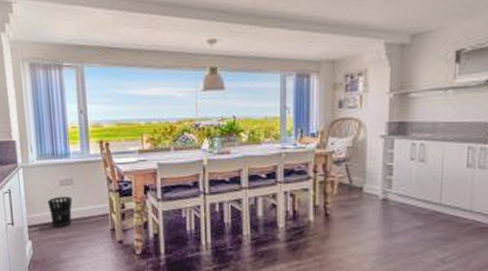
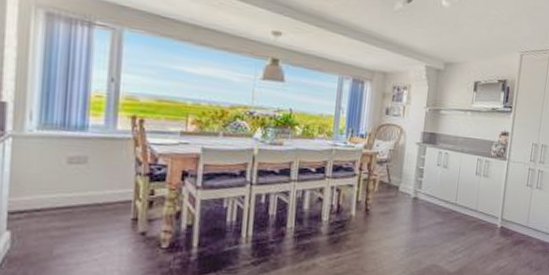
wastebasket: present [48,196,73,228] -> none [45,176,83,216]

